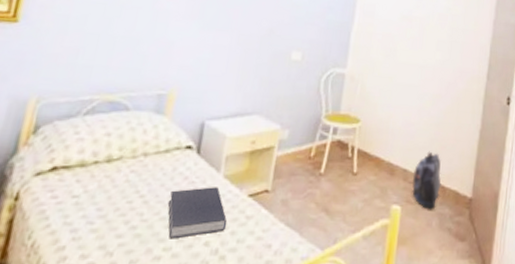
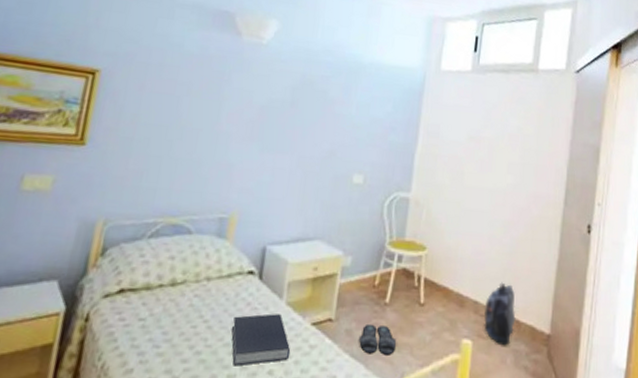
slippers: none [294,193,330,223] -> present [359,323,396,355]

